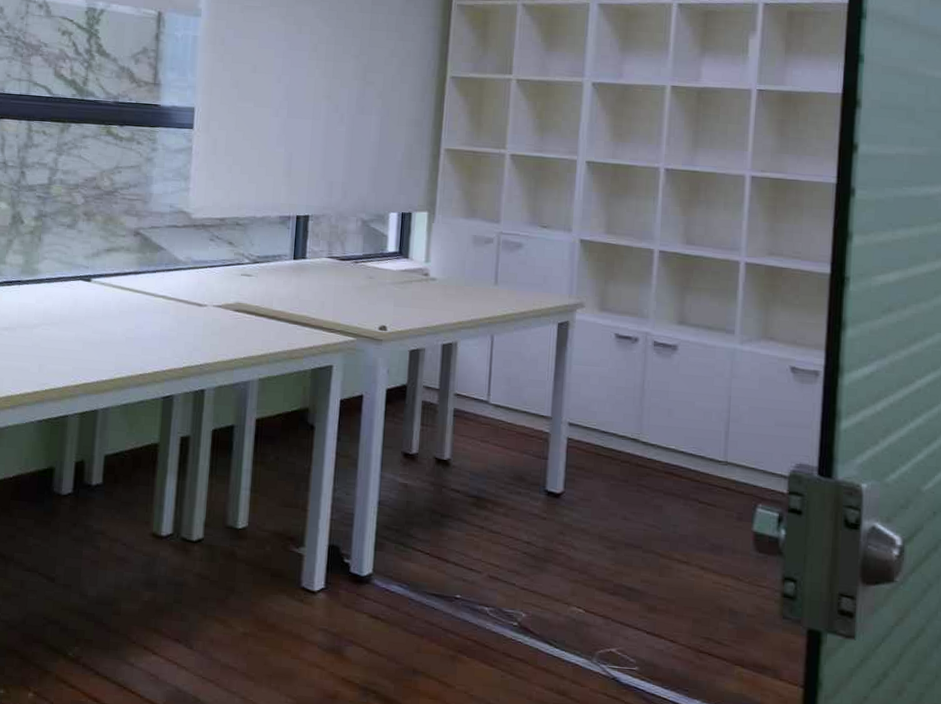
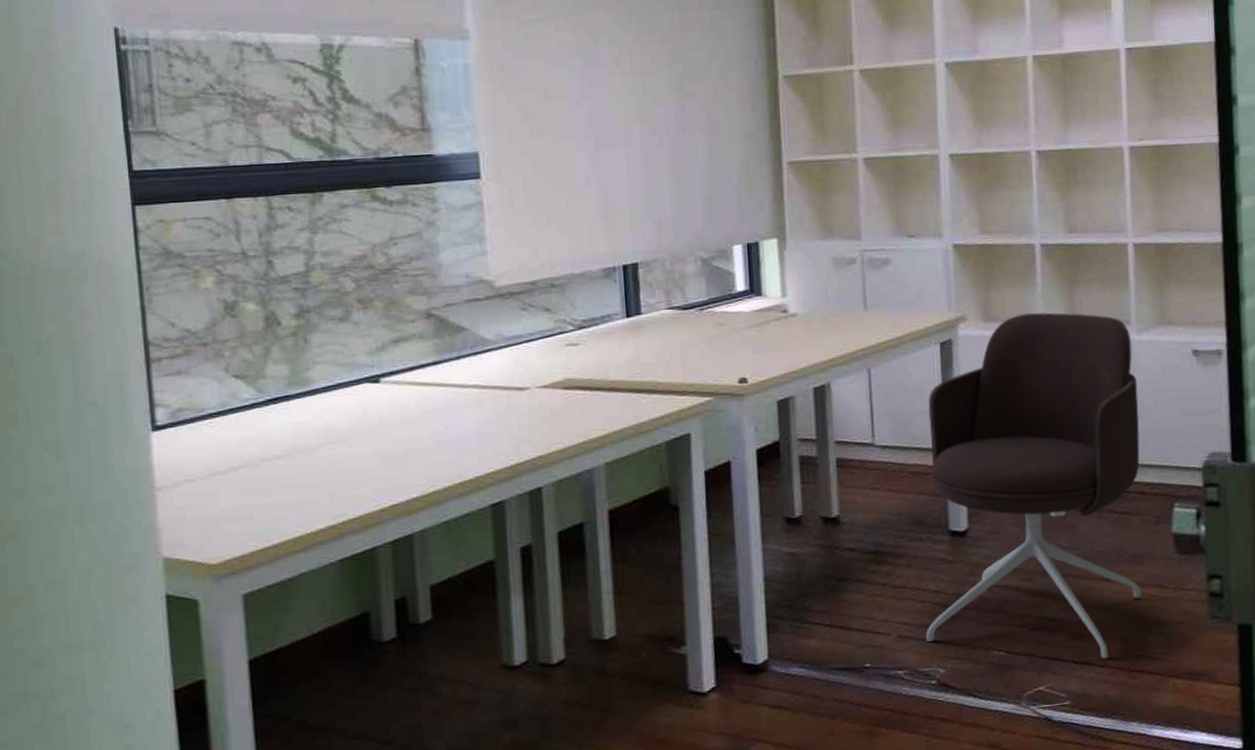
office chair: none [513,309,735,636] -> present [926,312,1142,660]

